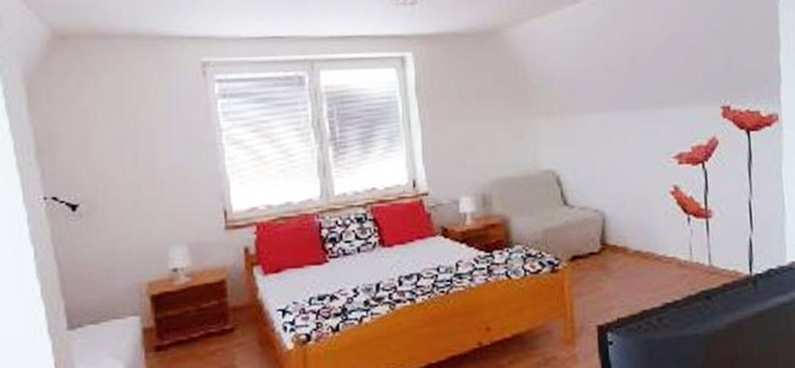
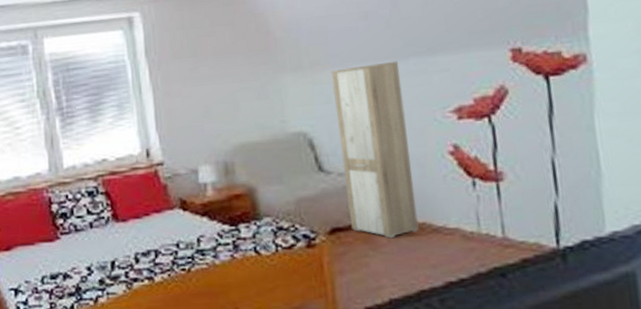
cabinet: none [577,111,644,266] -> present [330,61,419,239]

